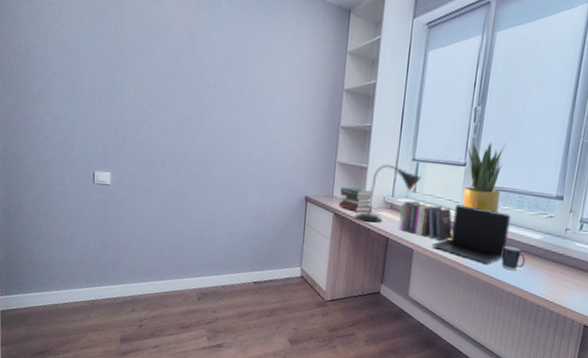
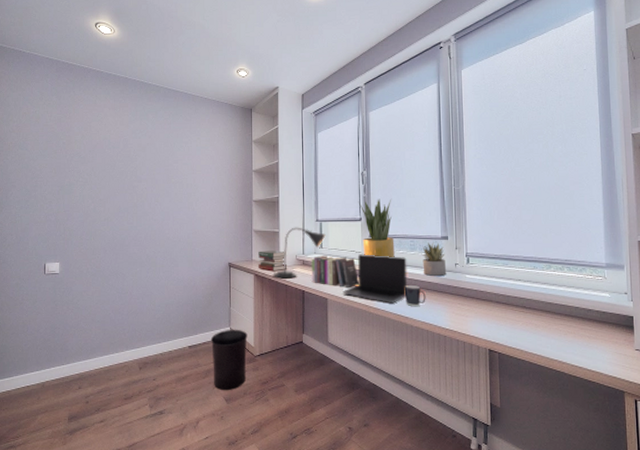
waste bin: none [278,269,320,333] -> present [210,329,248,390]
succulent plant: none [527,201,556,241] -> present [422,242,447,276]

